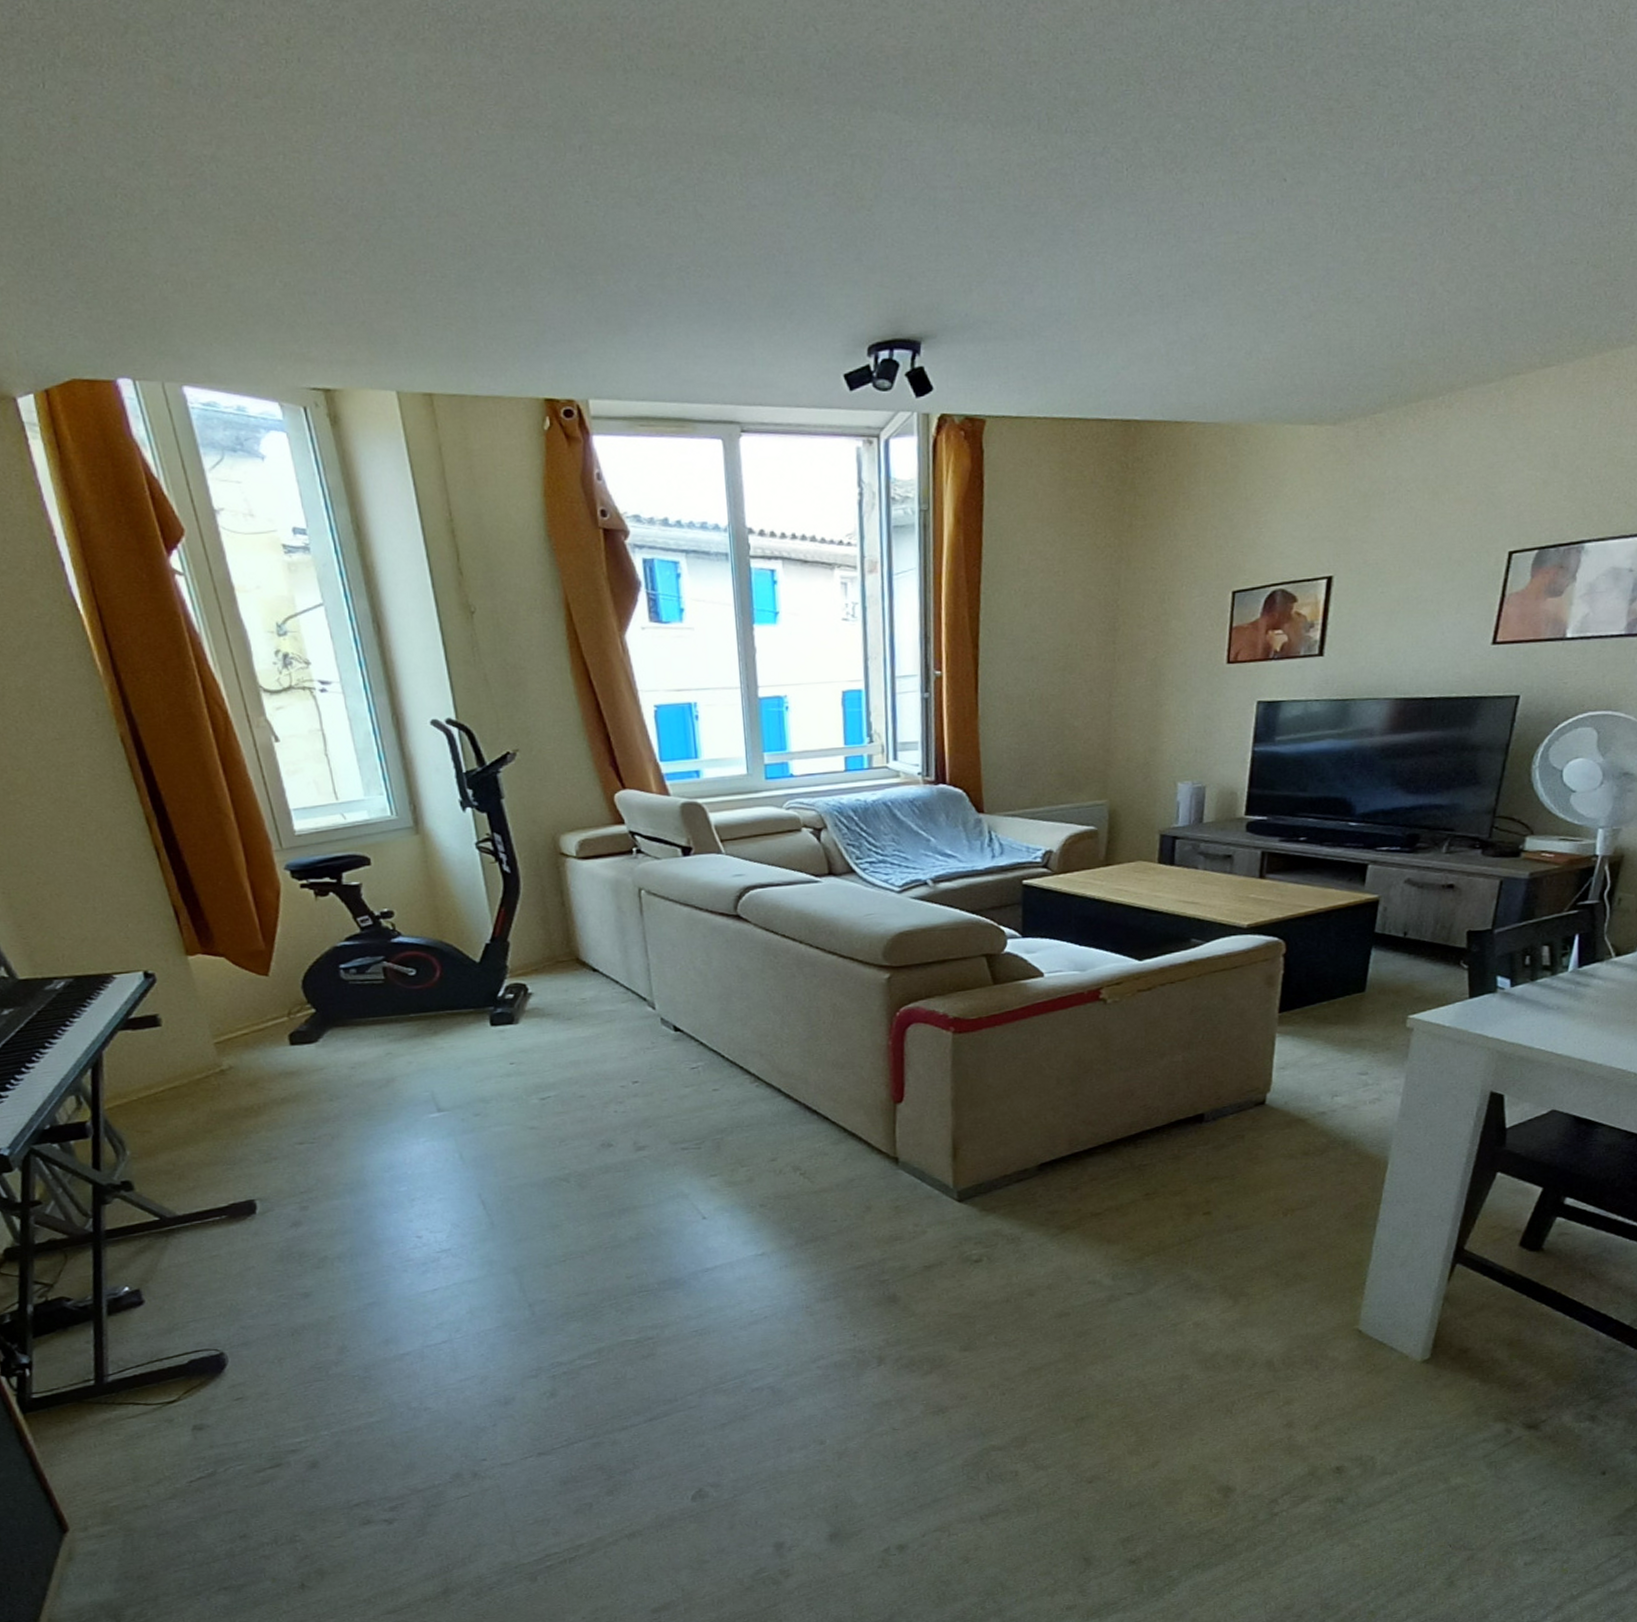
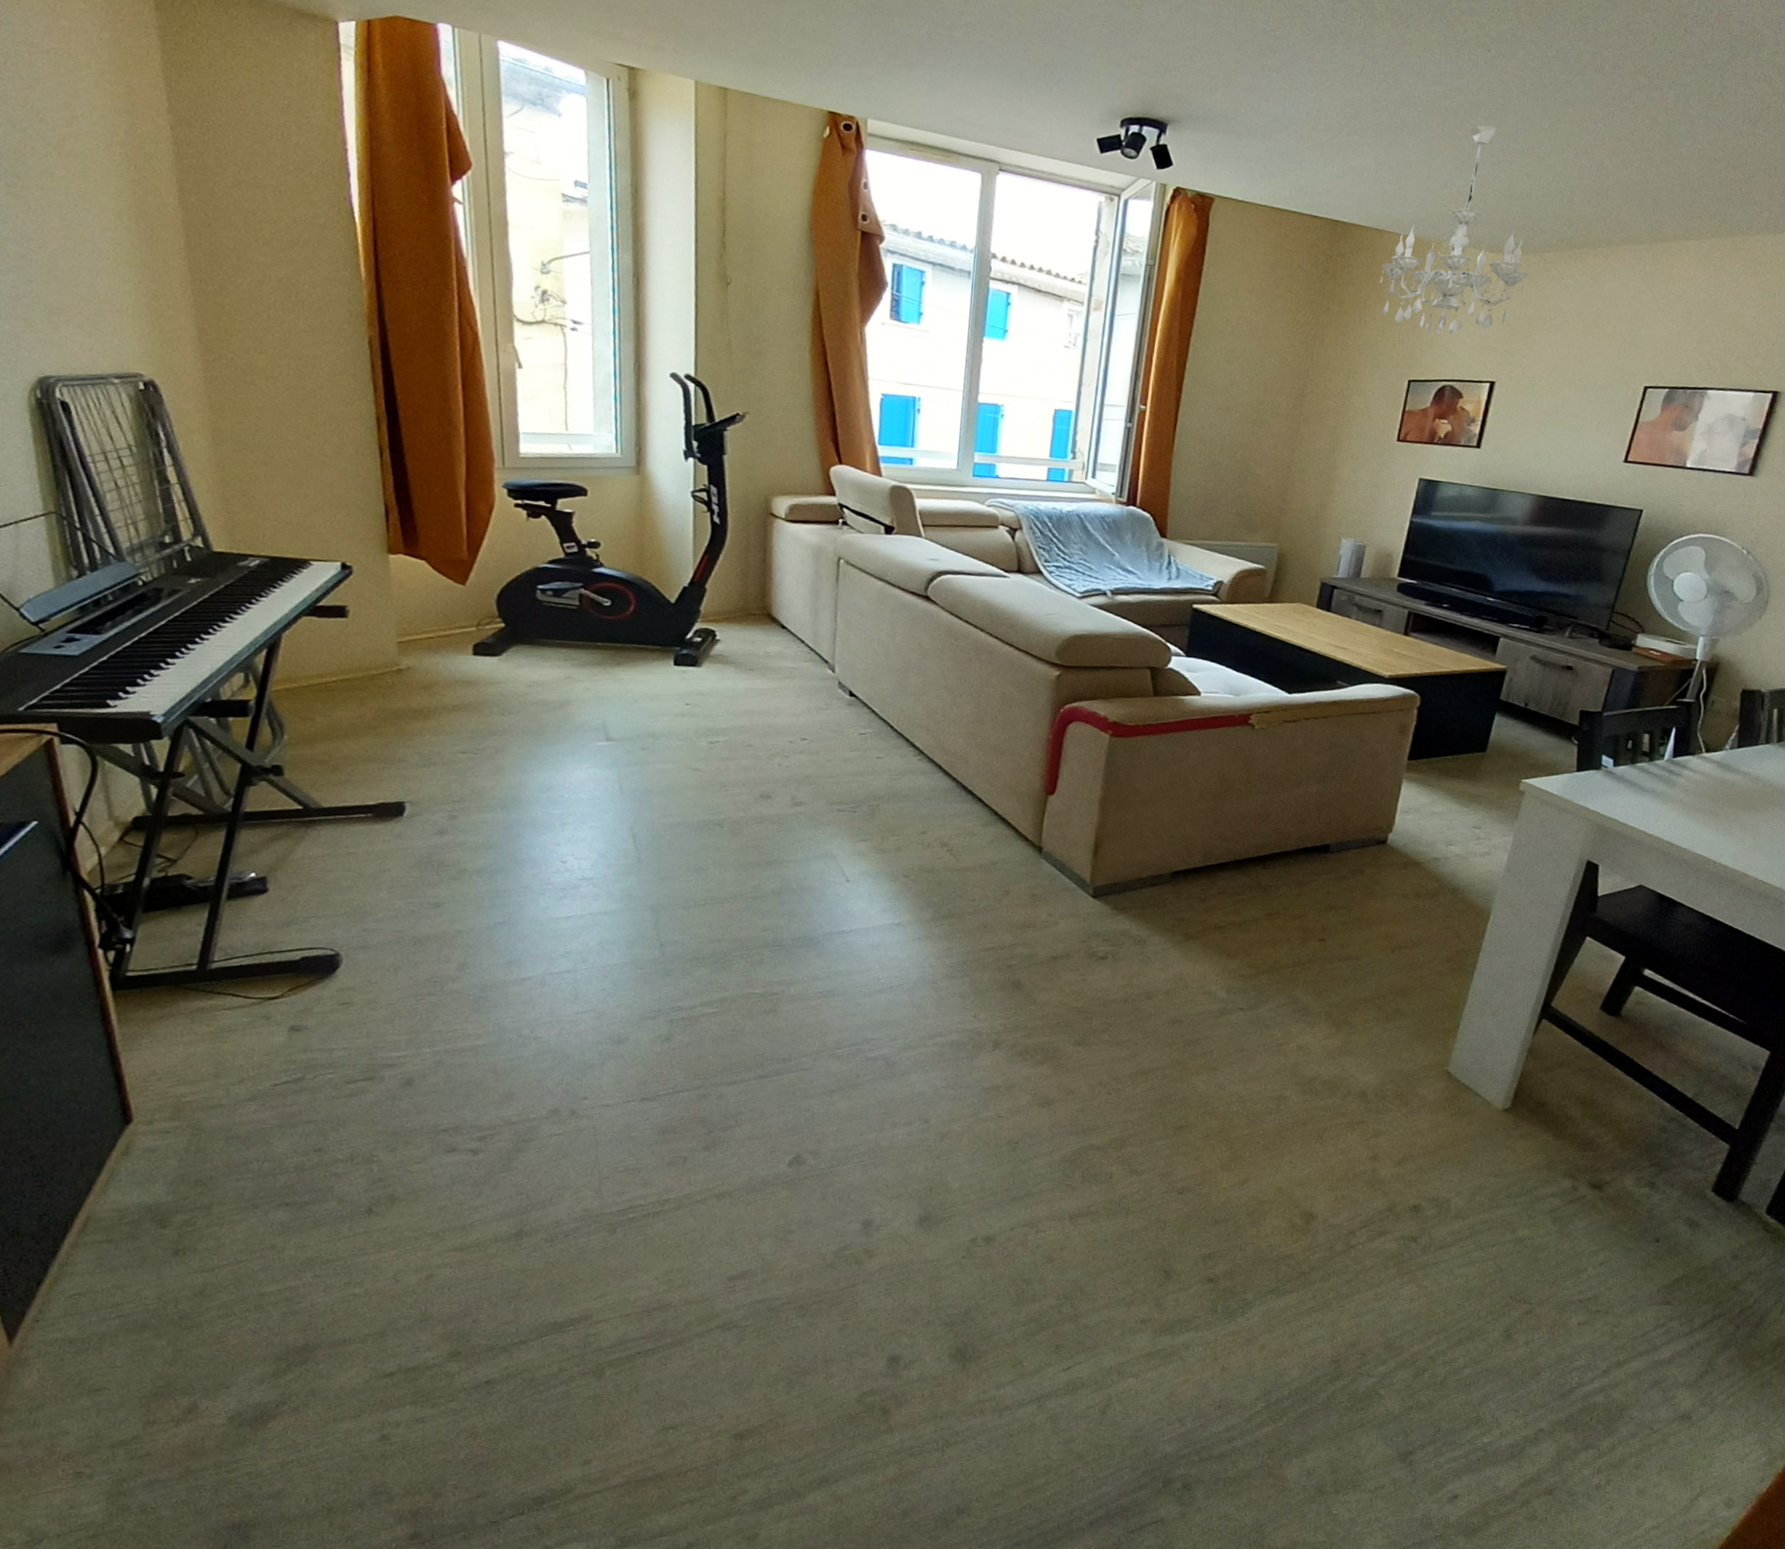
chandelier: none [1185,271,1360,534] -> present [1379,125,1530,336]

